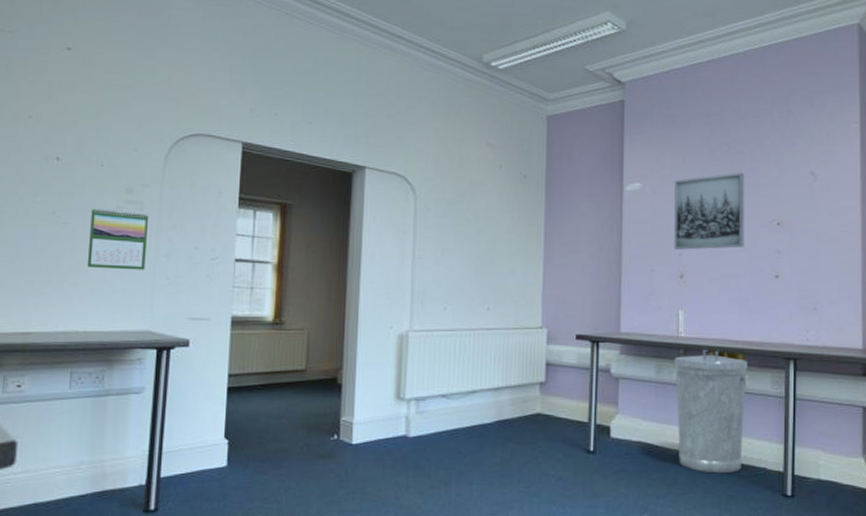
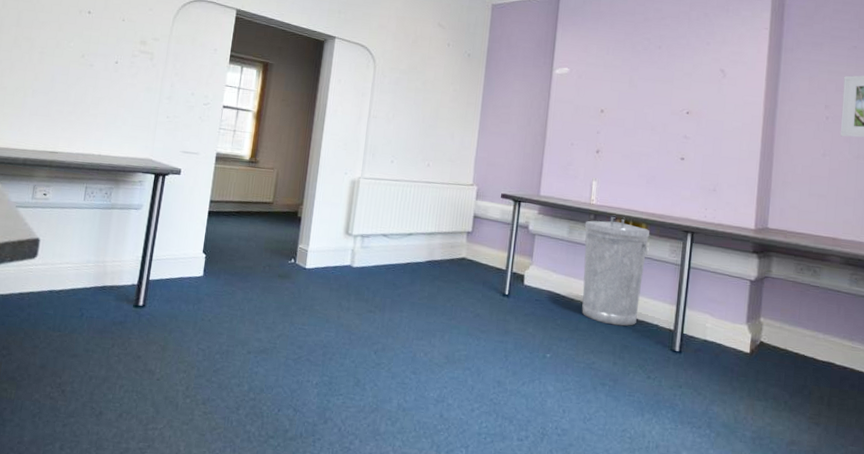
calendar: present [86,208,149,270] -> none [105,55,157,109]
wall art: present [674,172,745,250] -> none [593,65,662,131]

